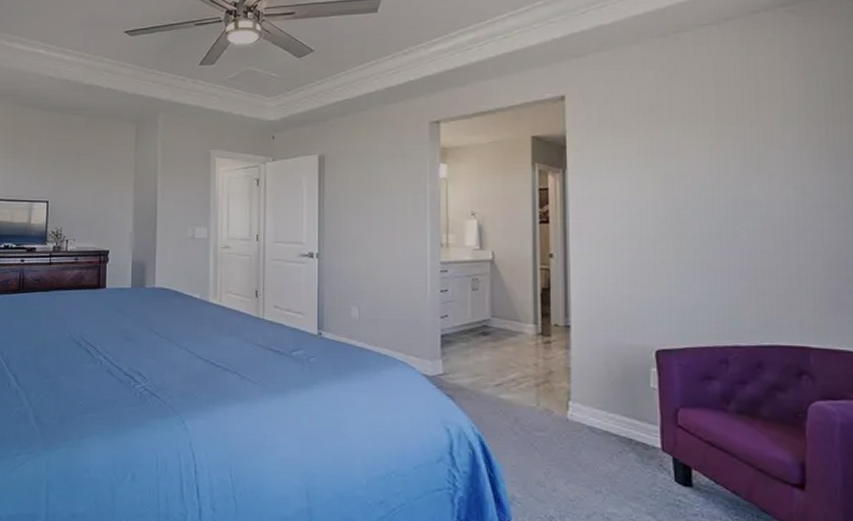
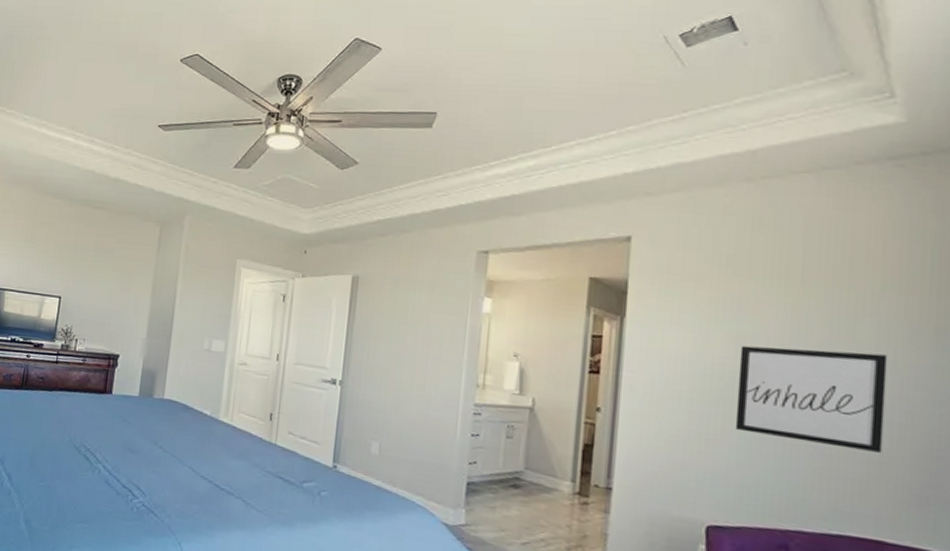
wall art: none [669,181,800,268] -> present [735,345,888,453]

